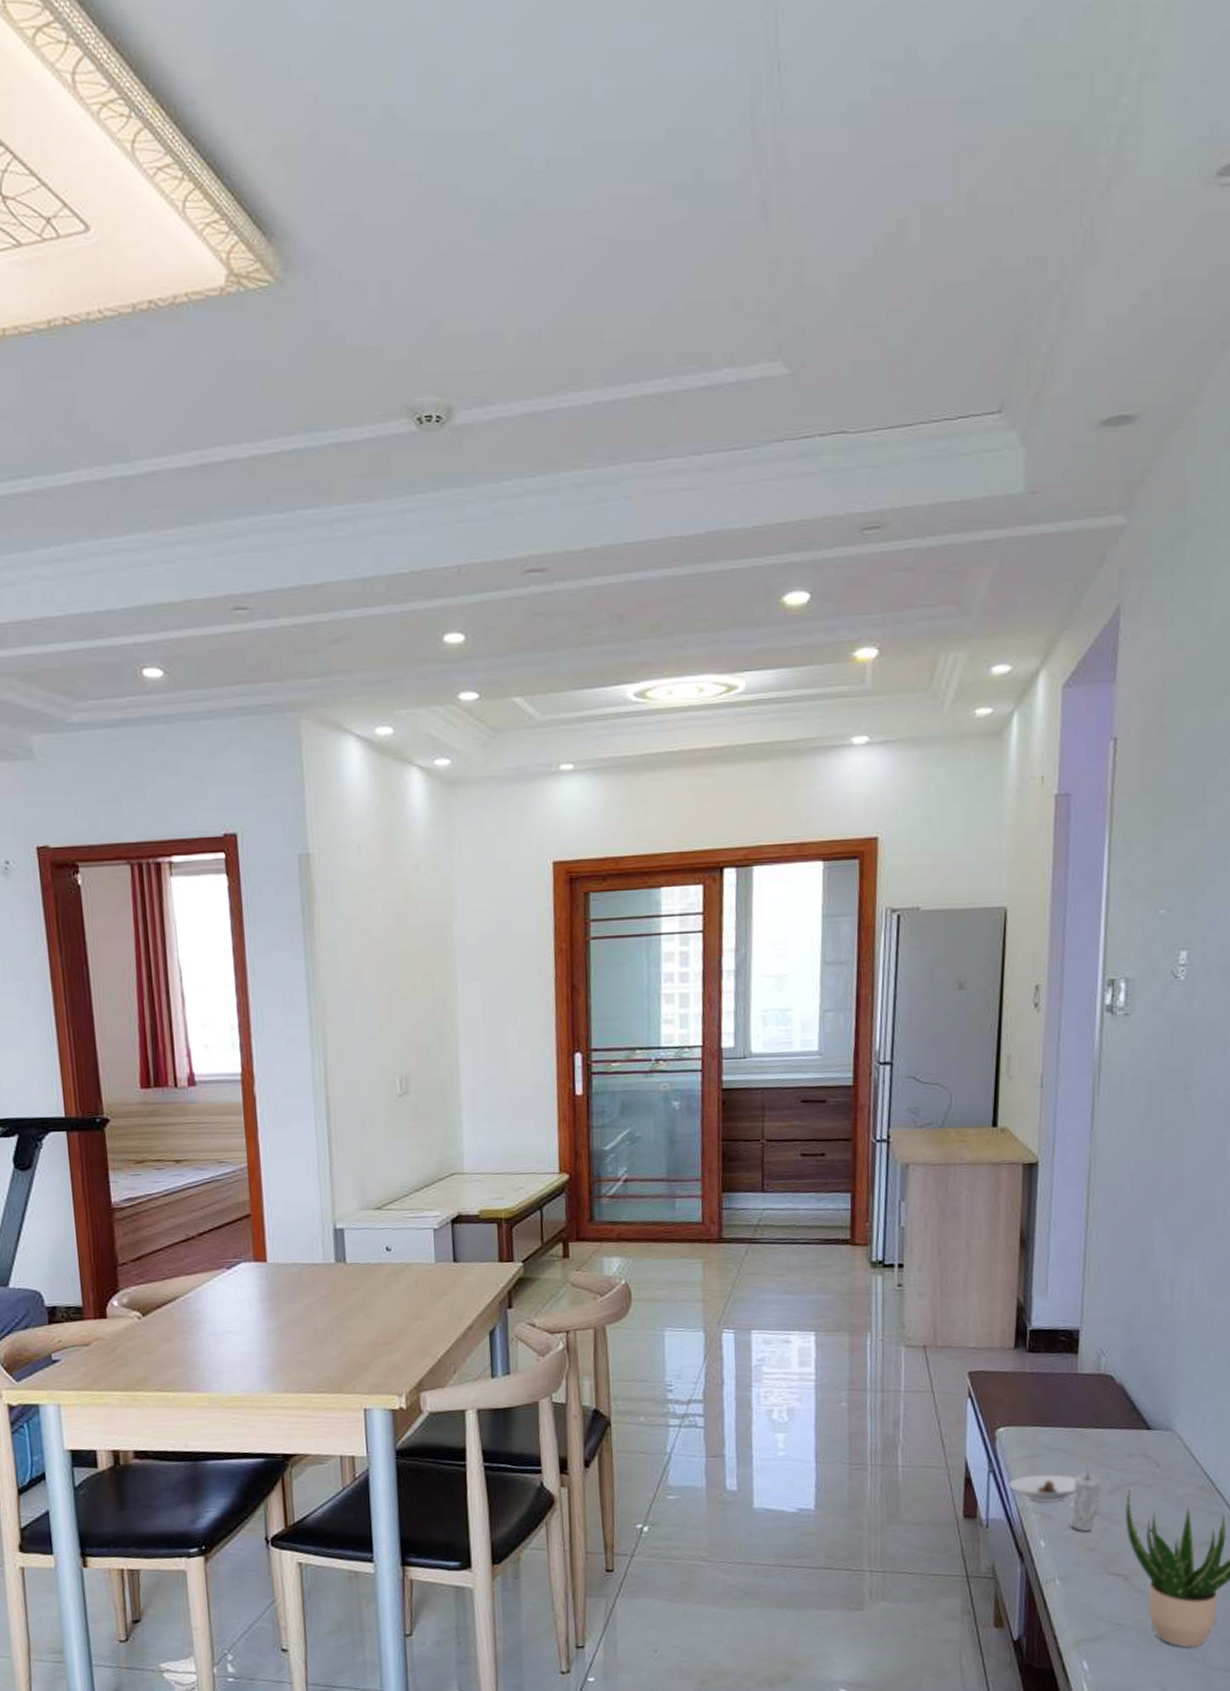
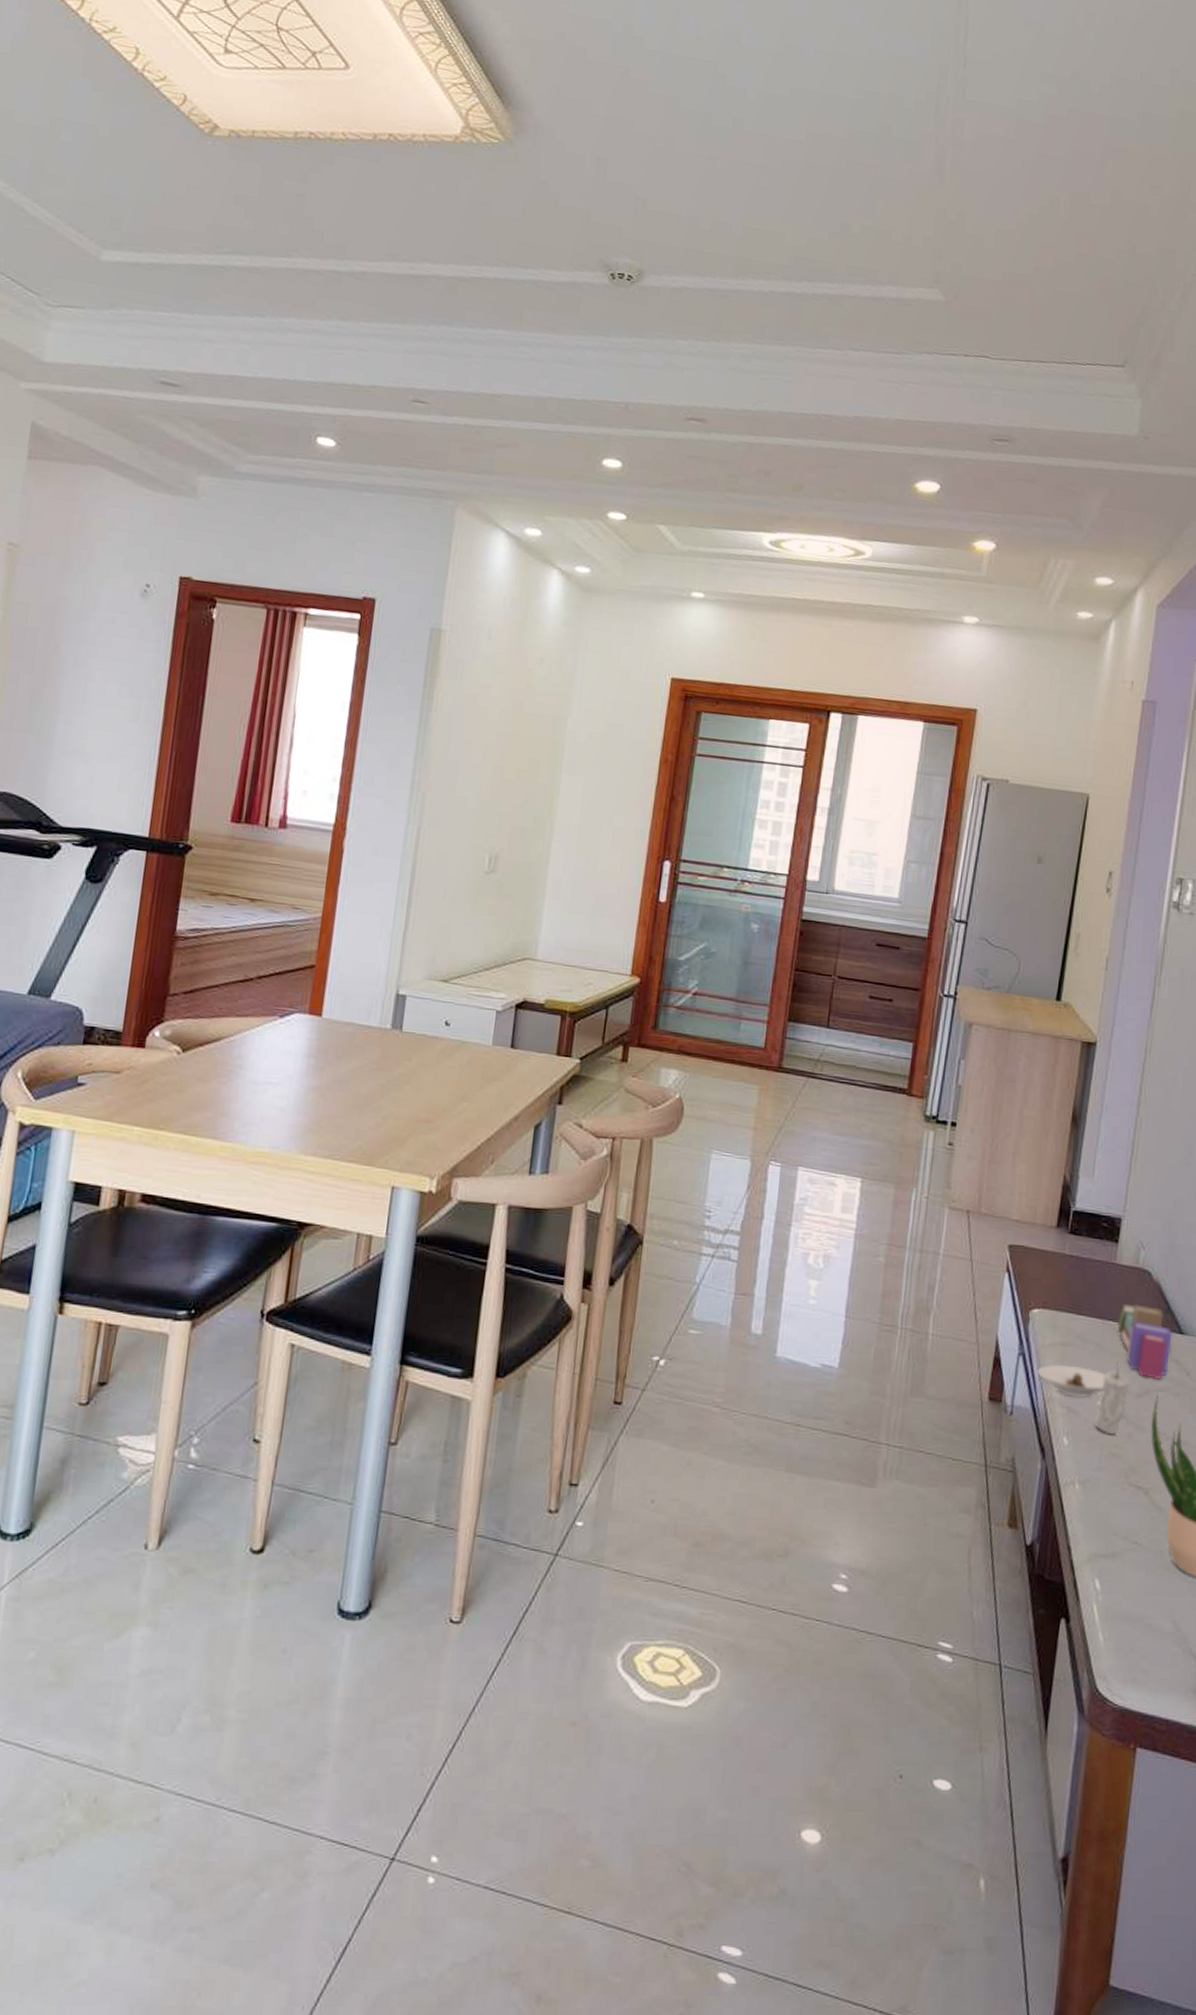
book: none [1083,1408,1140,1476] -> present [1116,1303,1173,1381]

